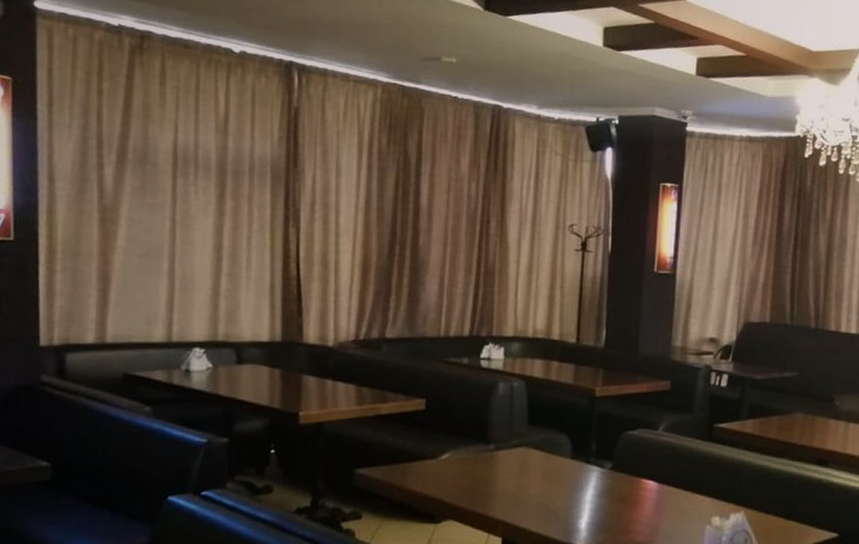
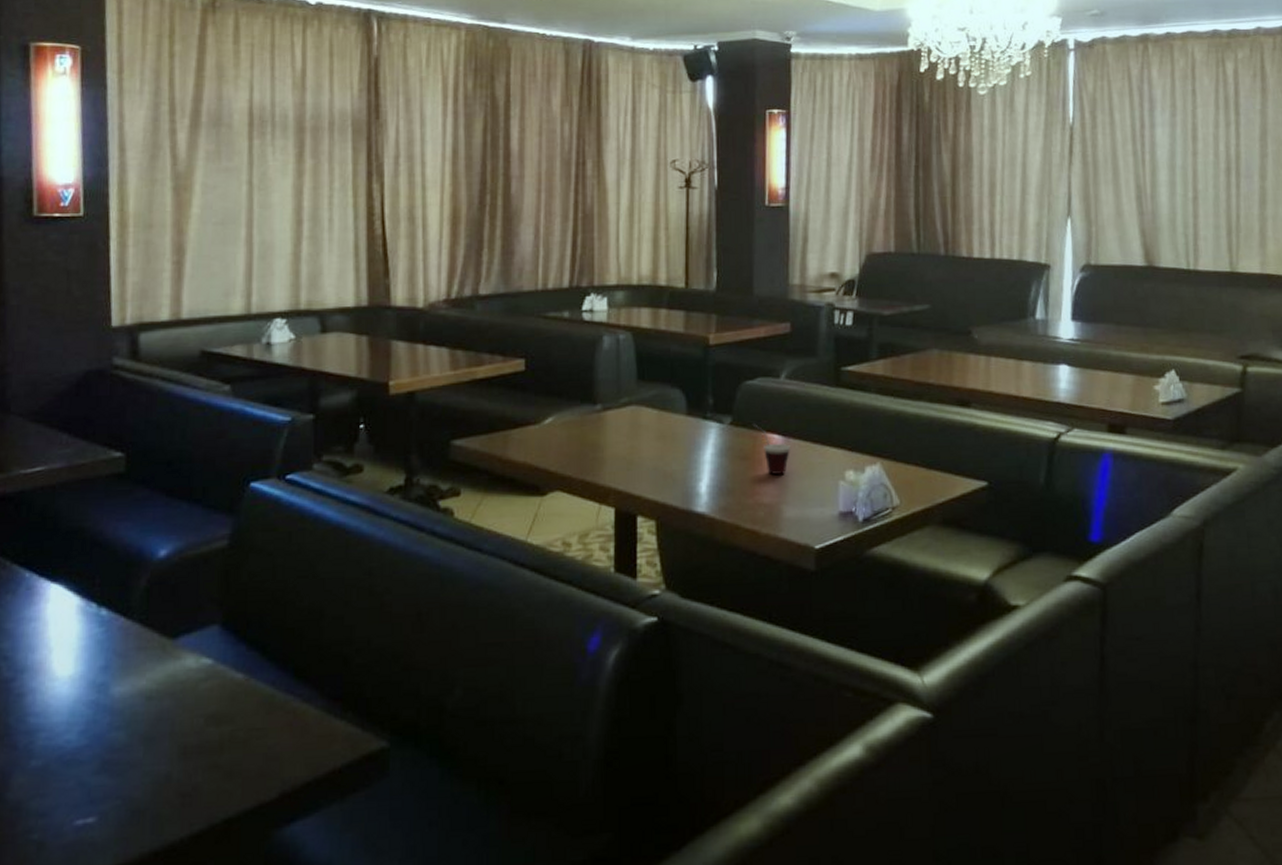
cup: none [630,470,664,516] -> present [752,424,790,474]

